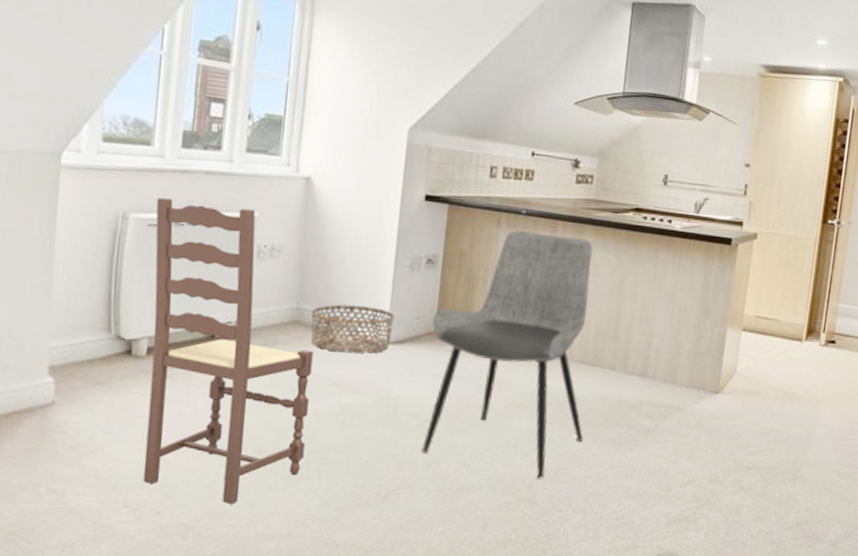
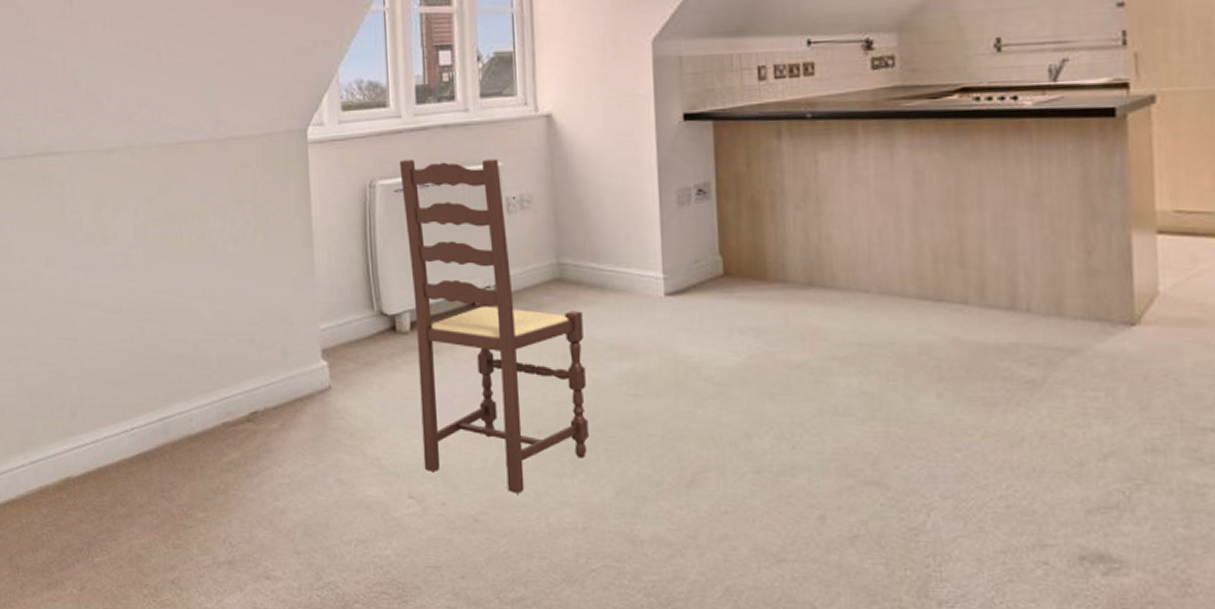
basket: present [311,304,395,354] -> none [573,254,669,309]
dining chair: present [421,230,593,479] -> none [716,138,940,455]

